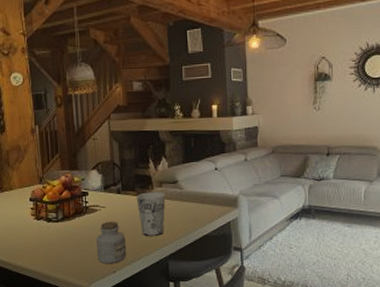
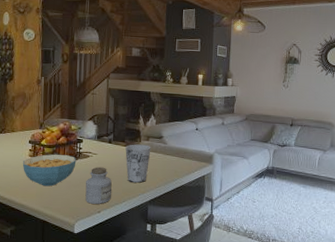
cereal bowl: none [25,210,84,248] -> present [22,154,76,187]

